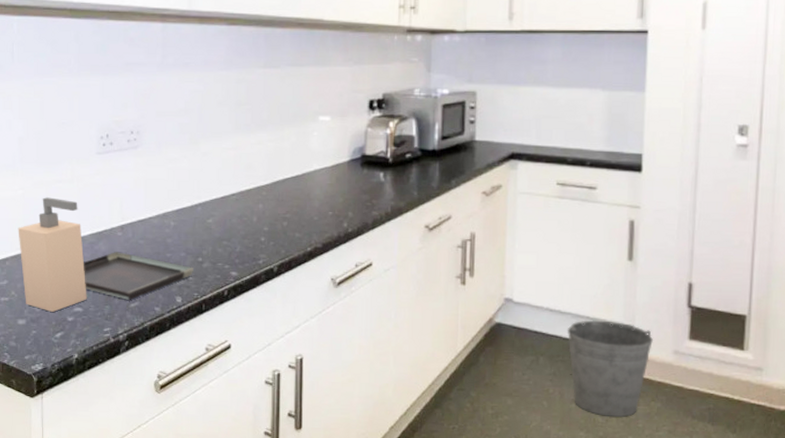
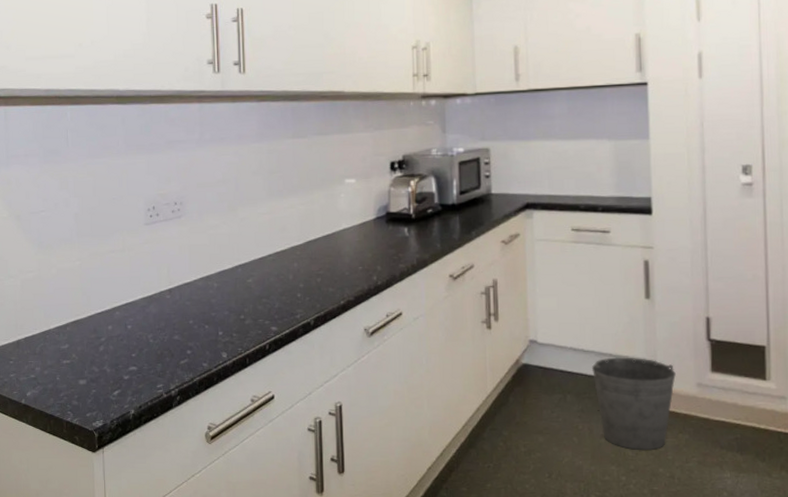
soap dispenser: present [18,197,87,312] -> none [76,266,141,372]
tray: present [83,252,193,300] -> none [136,313,237,358]

